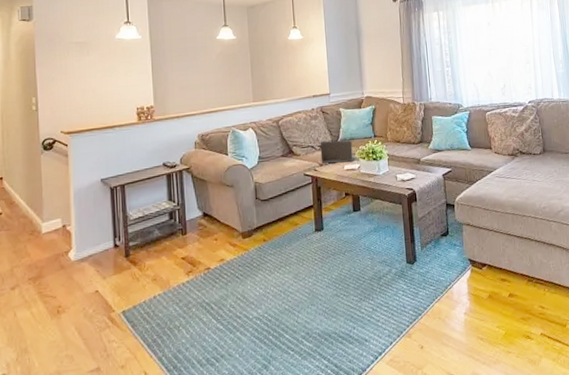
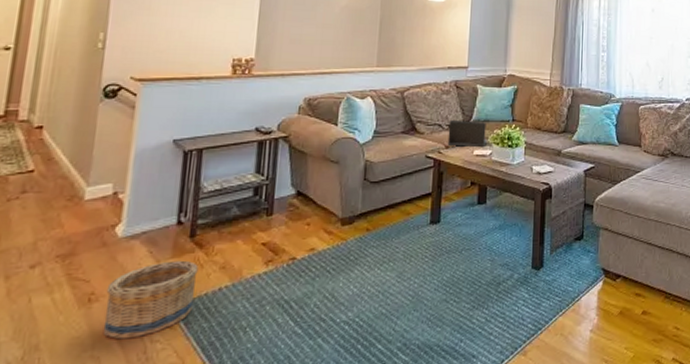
basket: none [69,275,136,342] -> present [102,260,198,340]

